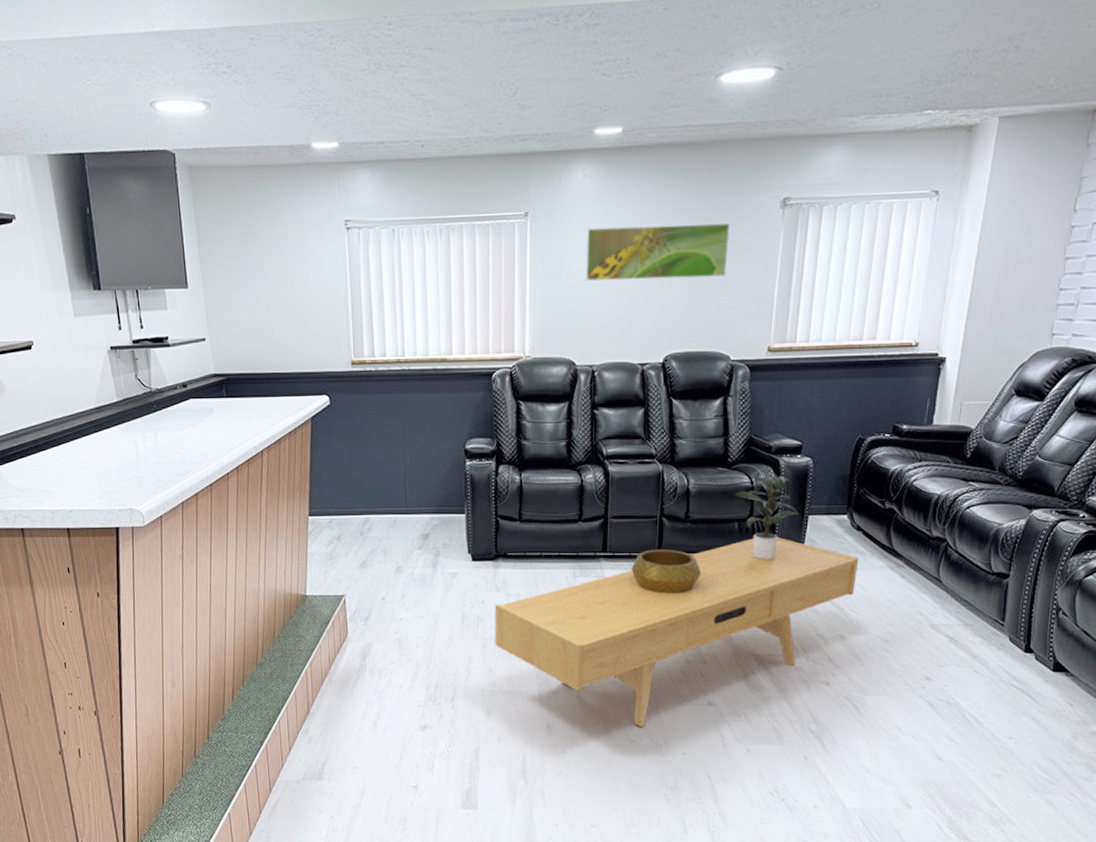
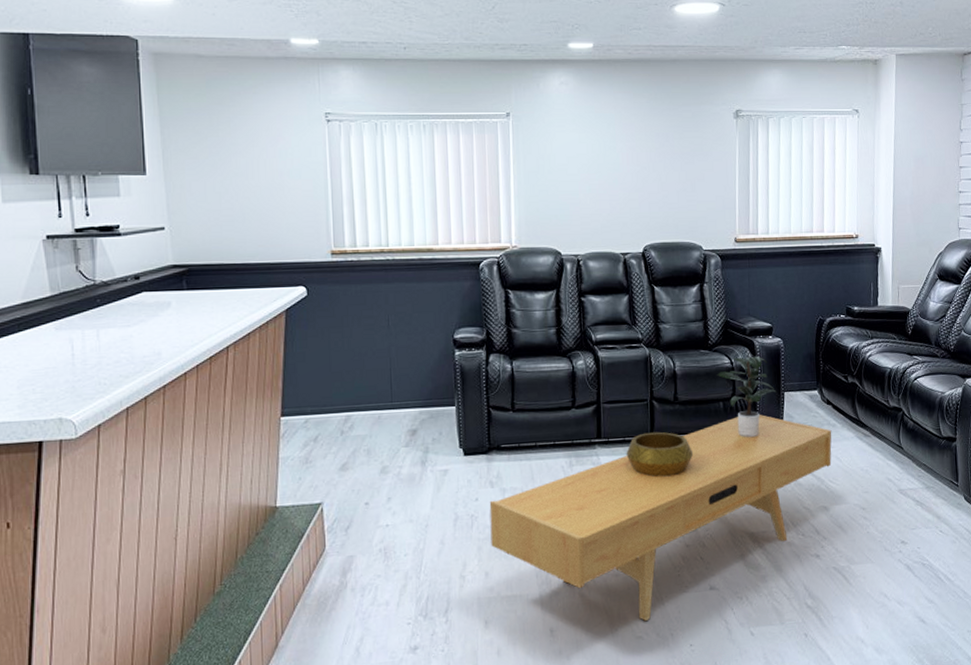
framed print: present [585,223,730,281] -> none [566,129,693,177]

